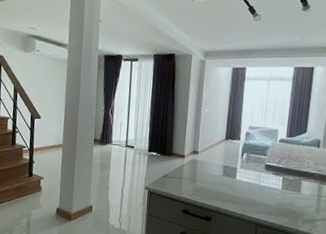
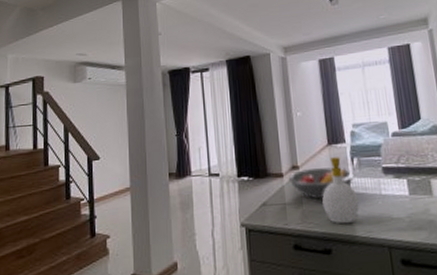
fruit bowl: none [188,155,241,180] -> present [288,167,354,199]
soap bottle: none [211,150,241,202] -> present [322,157,359,224]

